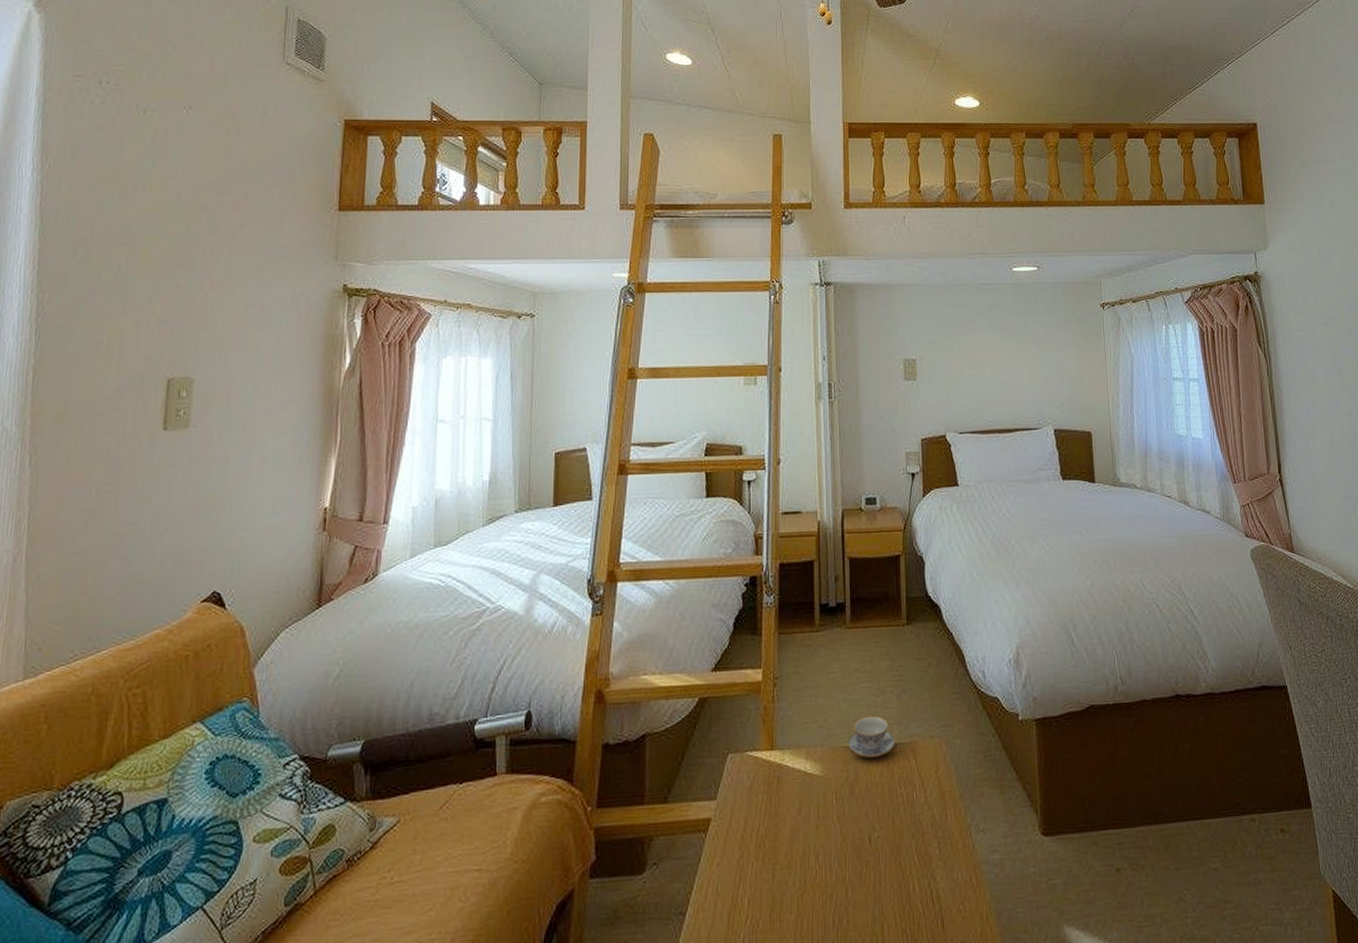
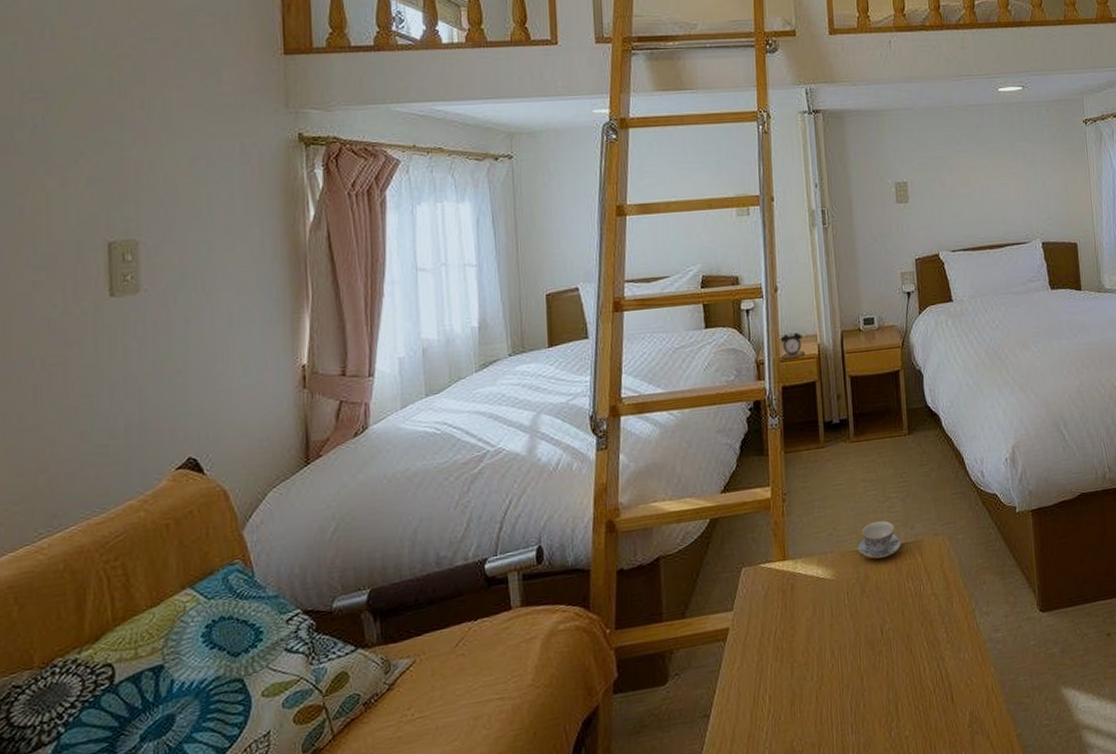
alarm clock: none [780,506,804,535] -> present [780,330,805,360]

